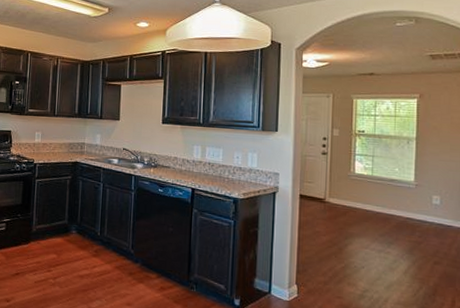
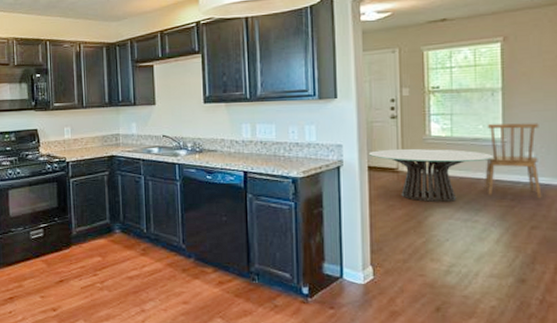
dining table: none [301,181,406,234] -> present [368,148,493,203]
dining chair: none [397,167,445,238] -> present [485,123,542,199]

